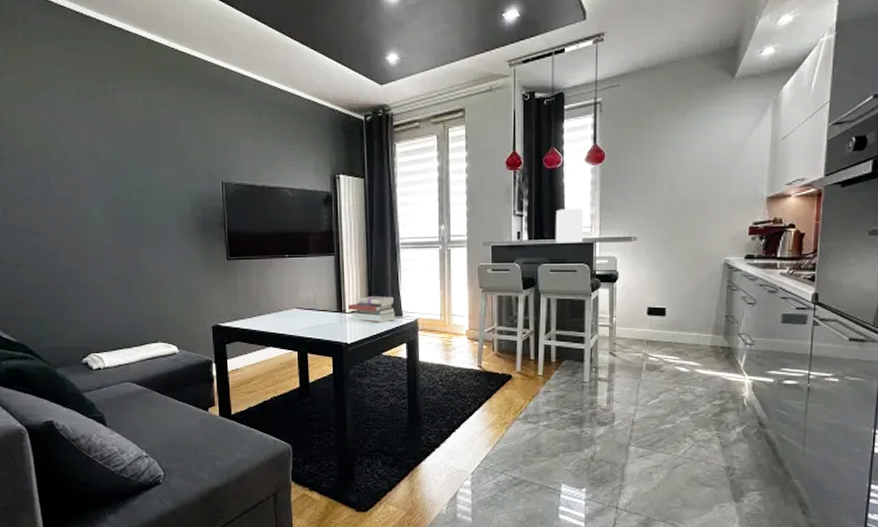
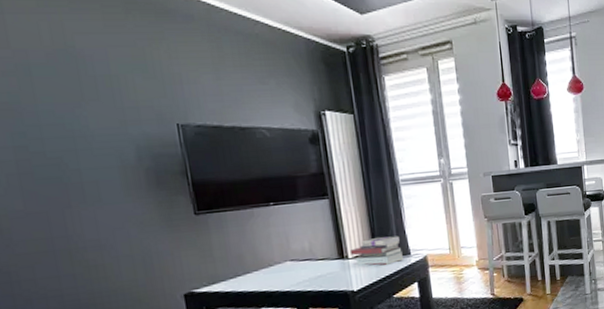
canister: present [555,209,584,243] -> none [547,135,573,169]

